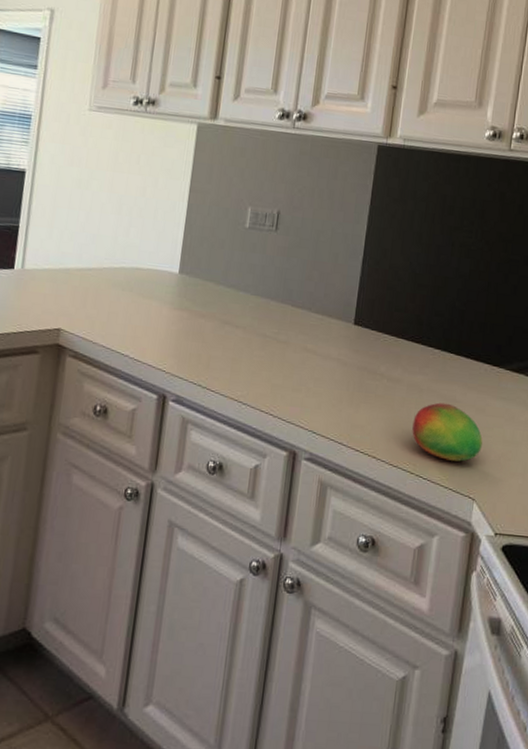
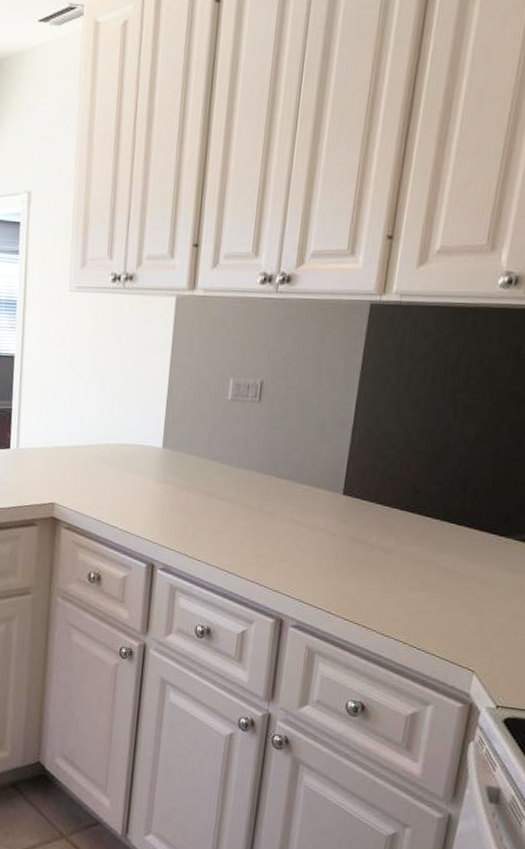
fruit: present [412,402,483,462] -> none [405,573,485,634]

